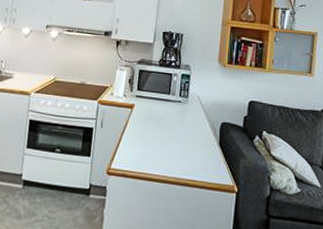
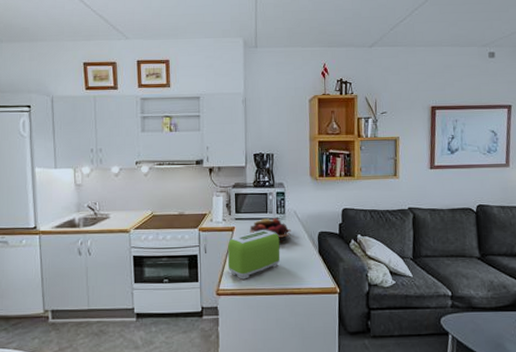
toaster: none [123,111,180,162] -> present [228,230,281,280]
fruit basket: none [149,100,193,128] -> present [249,218,291,243]

